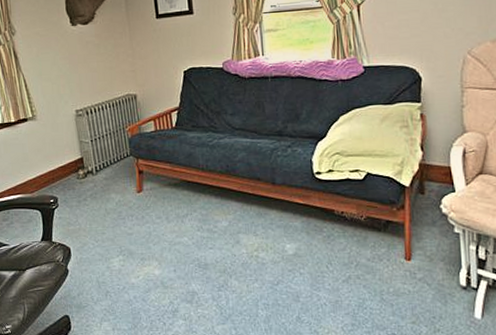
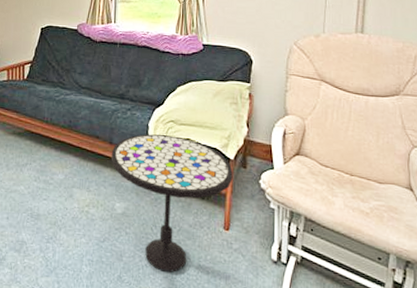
side table: none [275,168,410,308] -> present [111,134,233,273]

